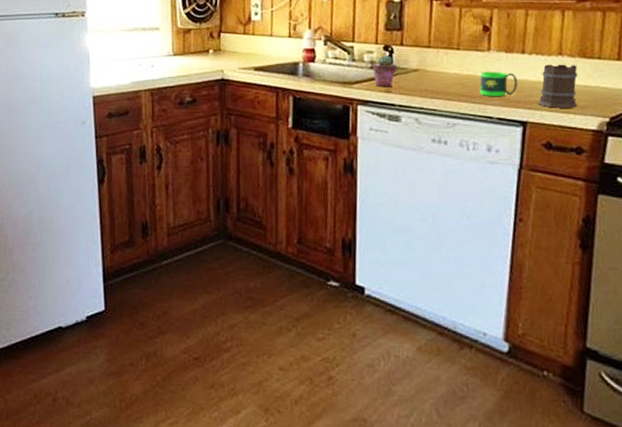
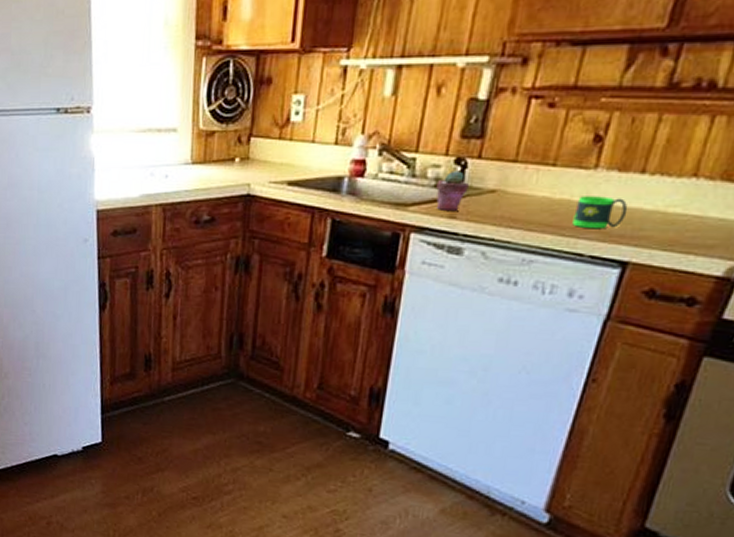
mug: present [537,64,578,108] -> none [648,189,716,247]

